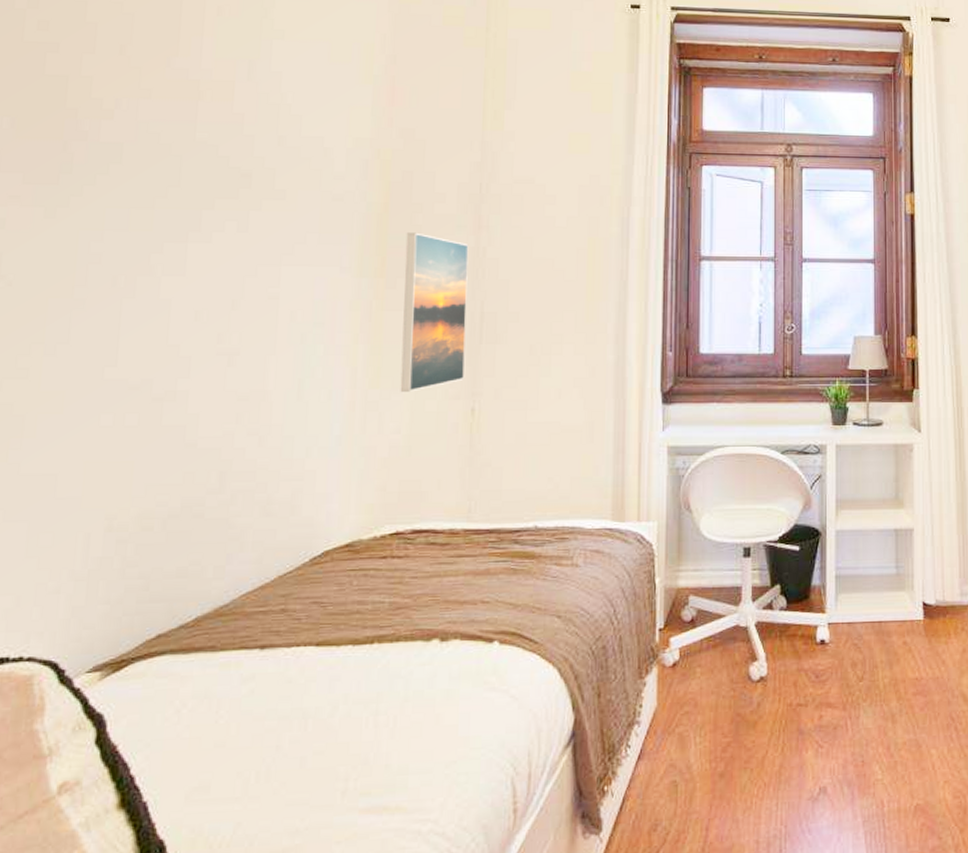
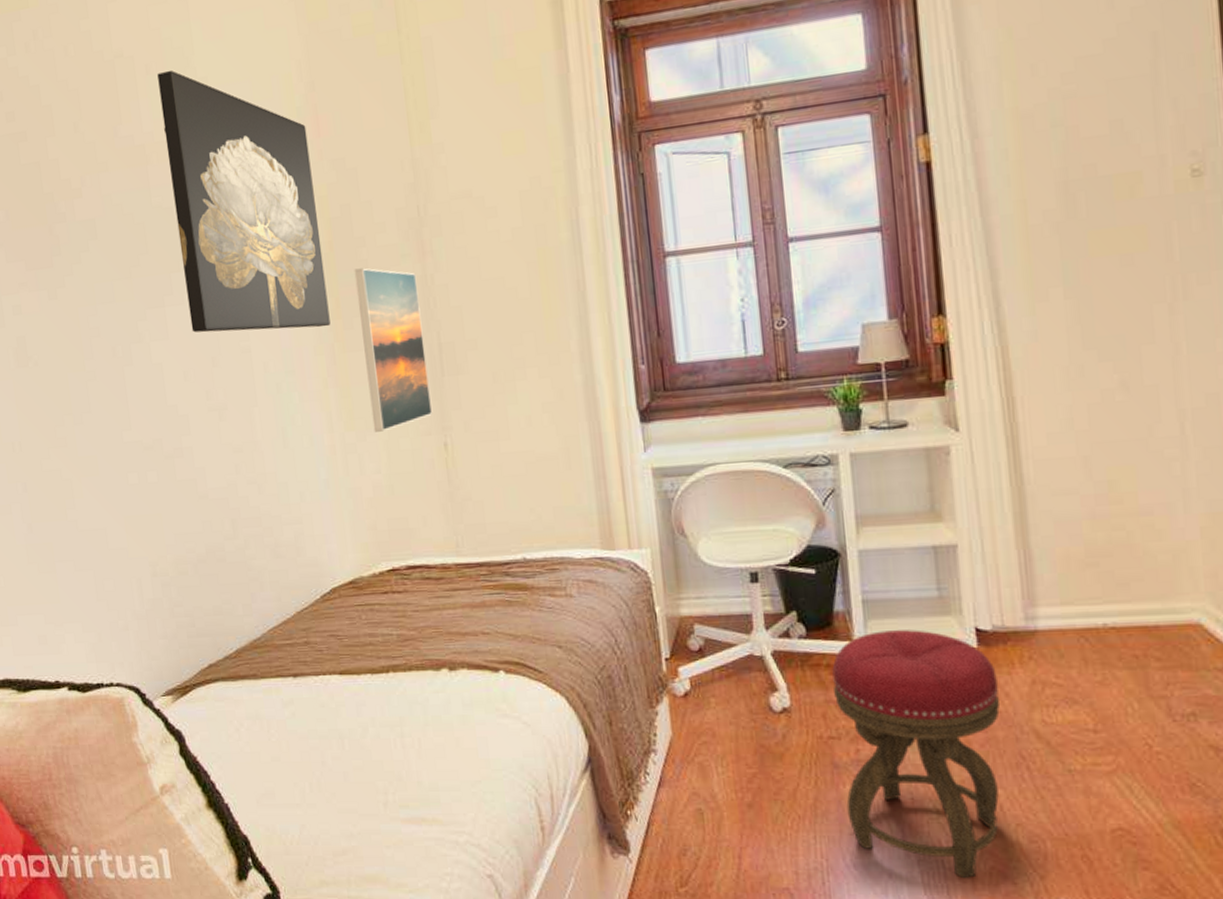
wall art: none [214,16,381,284] -> present [157,70,331,333]
stool: none [806,603,938,836] -> present [832,629,1001,878]

